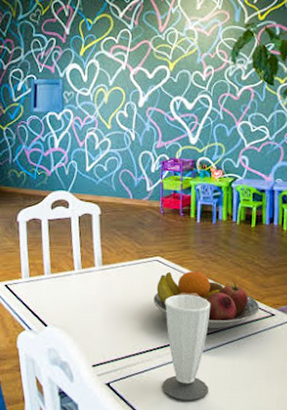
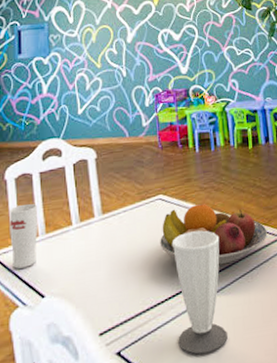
cup: none [20,245,45,299] -> present [10,203,39,269]

